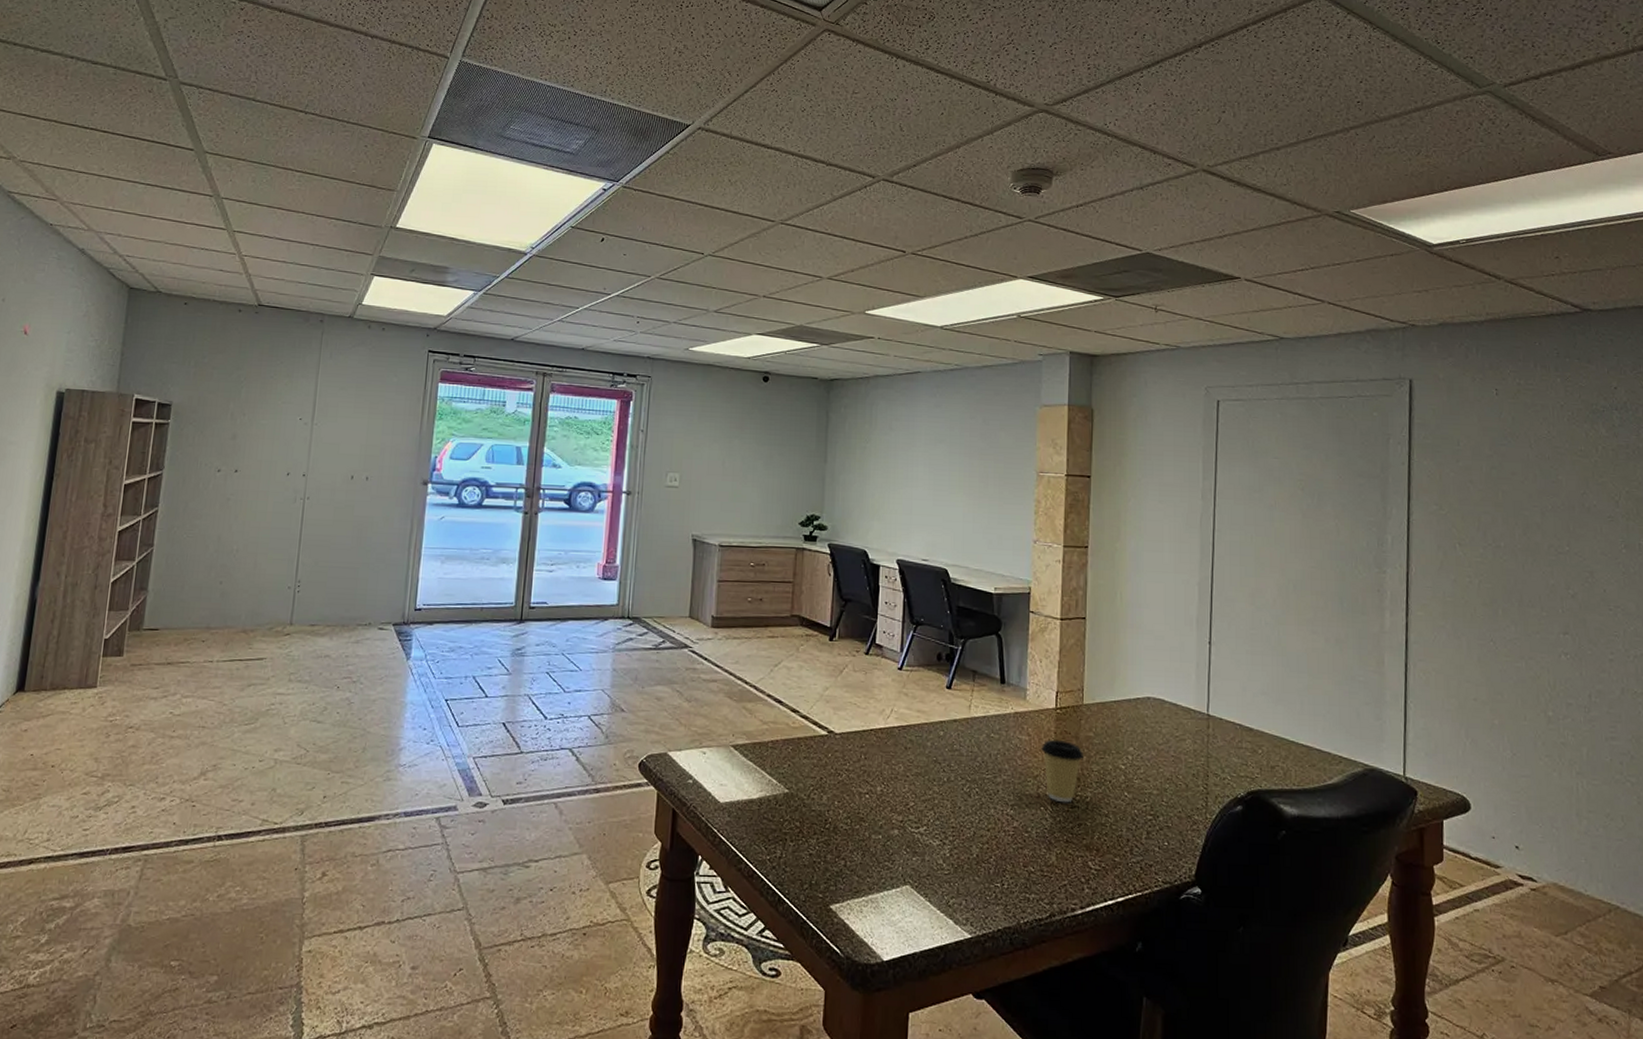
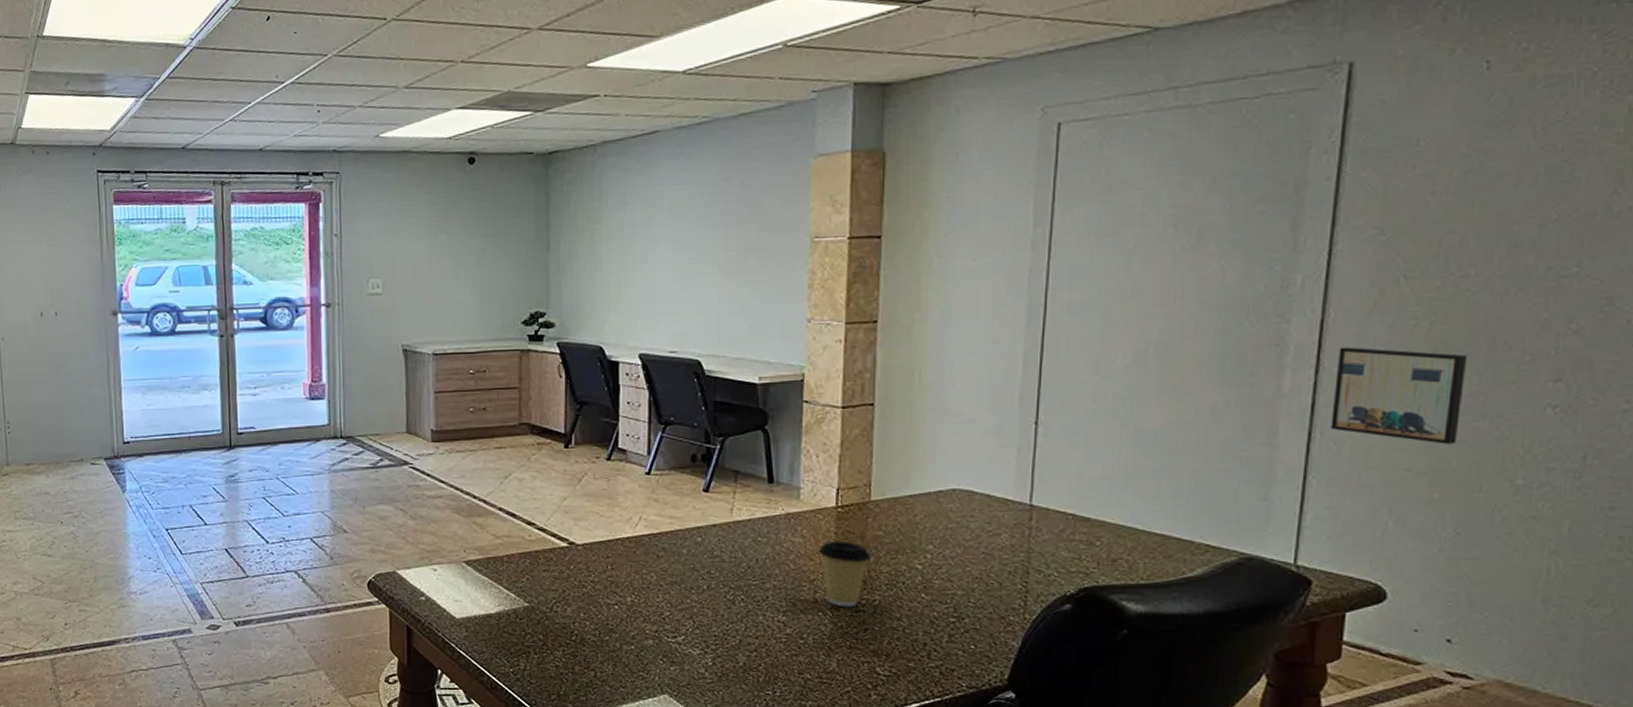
wall art: none [1420,595,1506,680] -> present [1330,346,1467,444]

